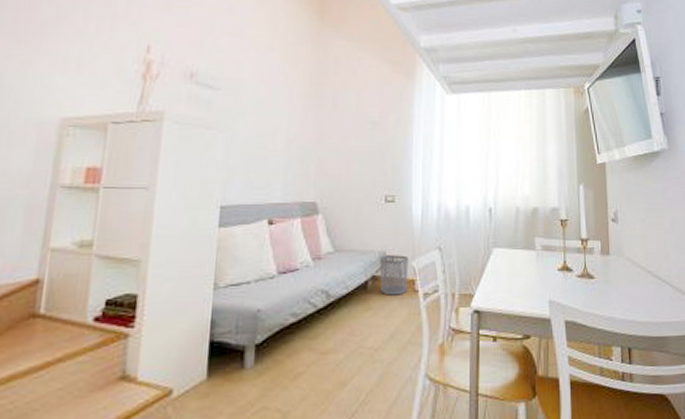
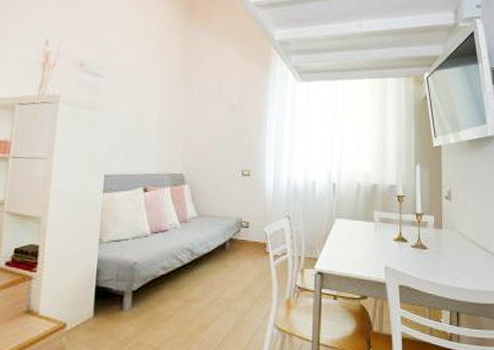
waste bin: present [380,255,409,296] -> none [236,221,261,256]

